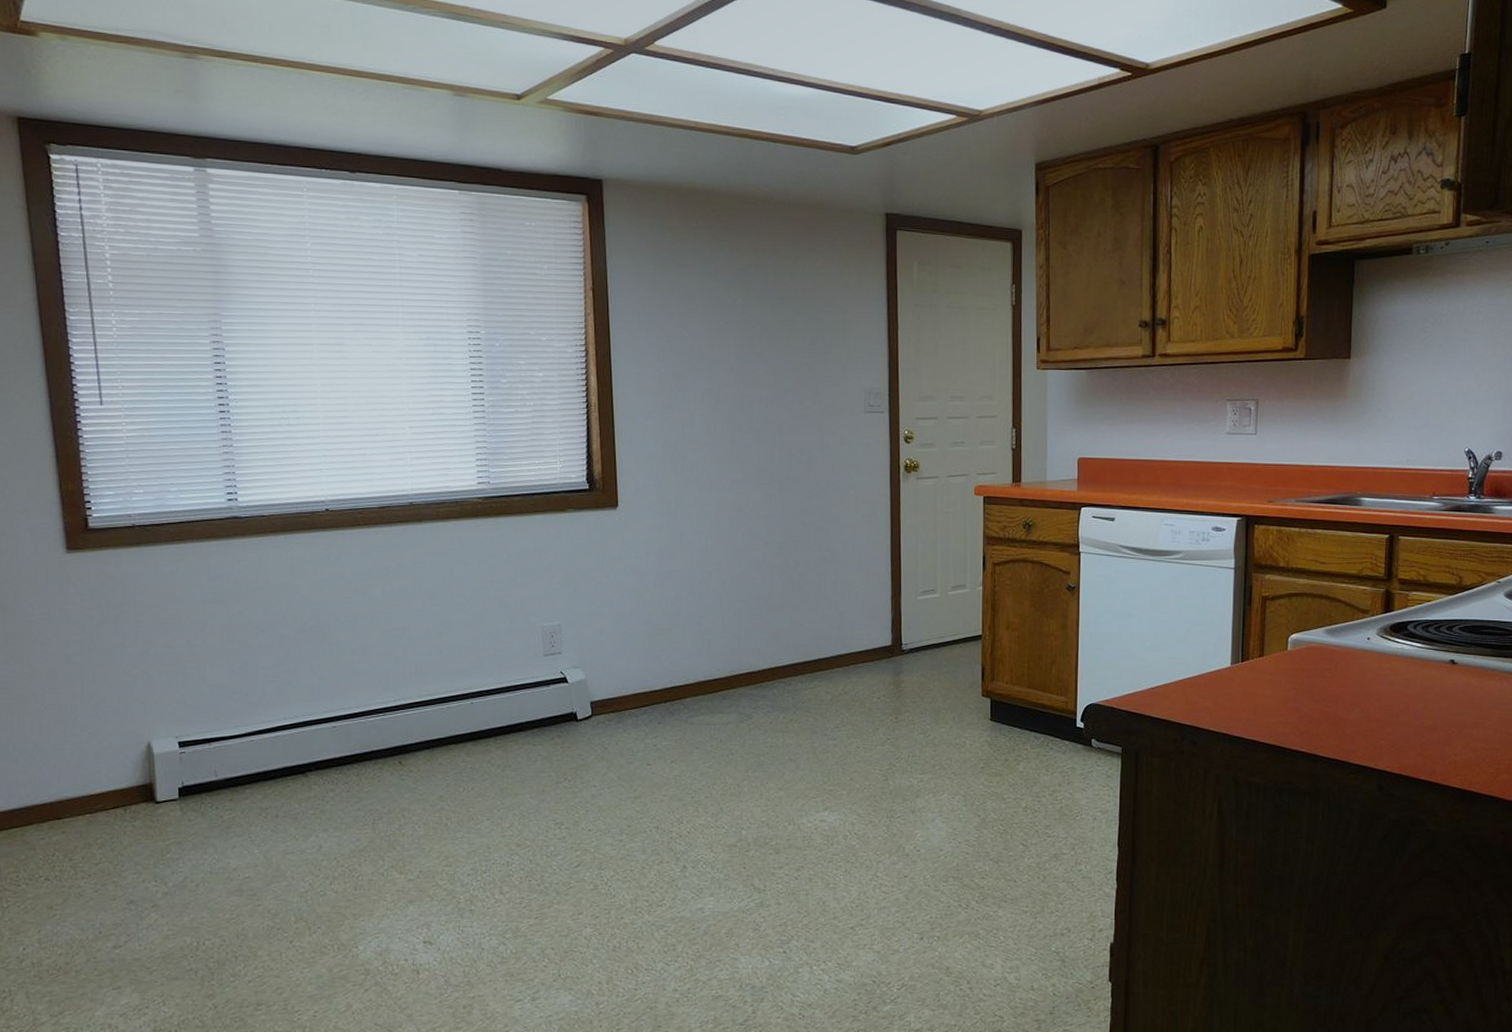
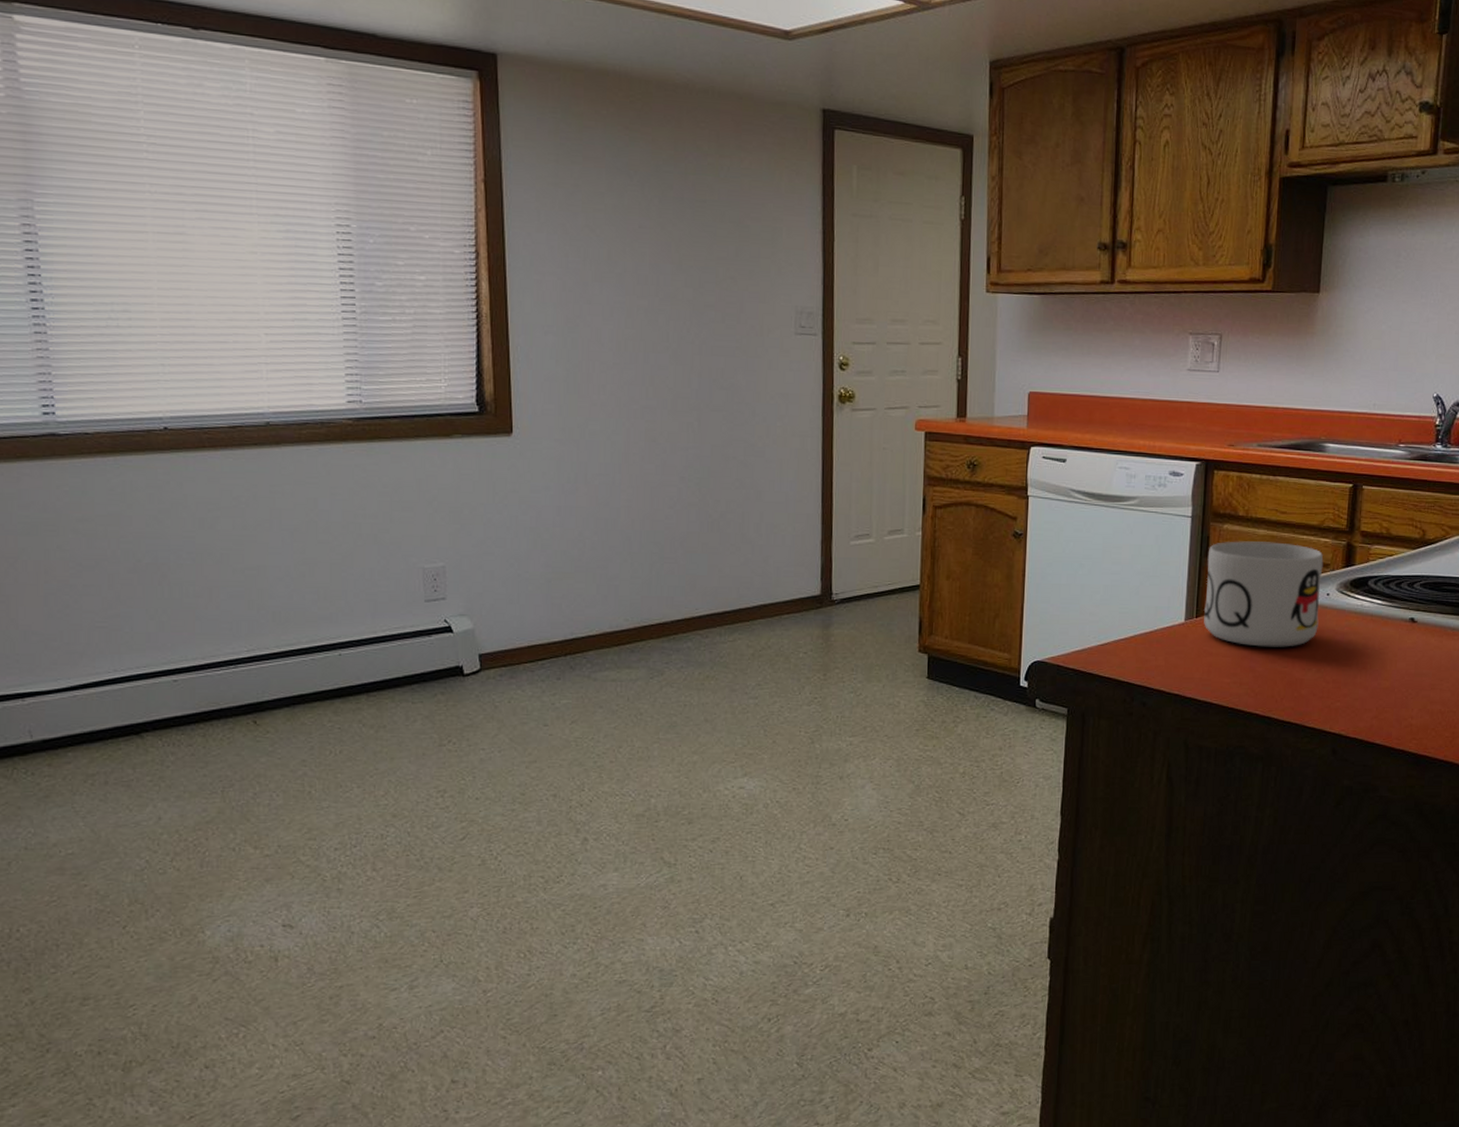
mug: none [1249,590,1363,689] -> present [1204,541,1324,647]

